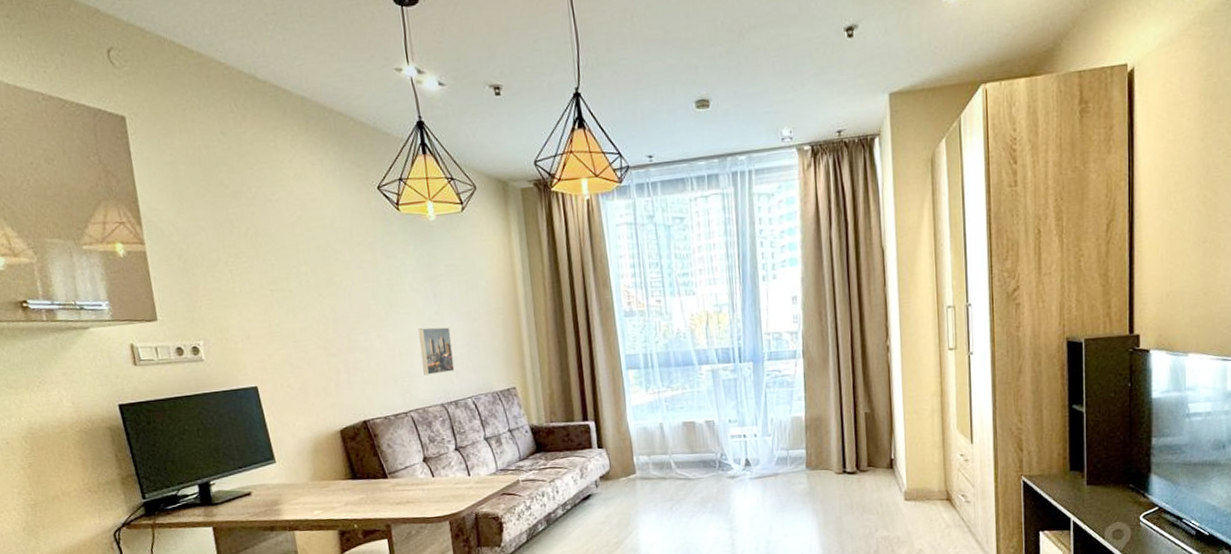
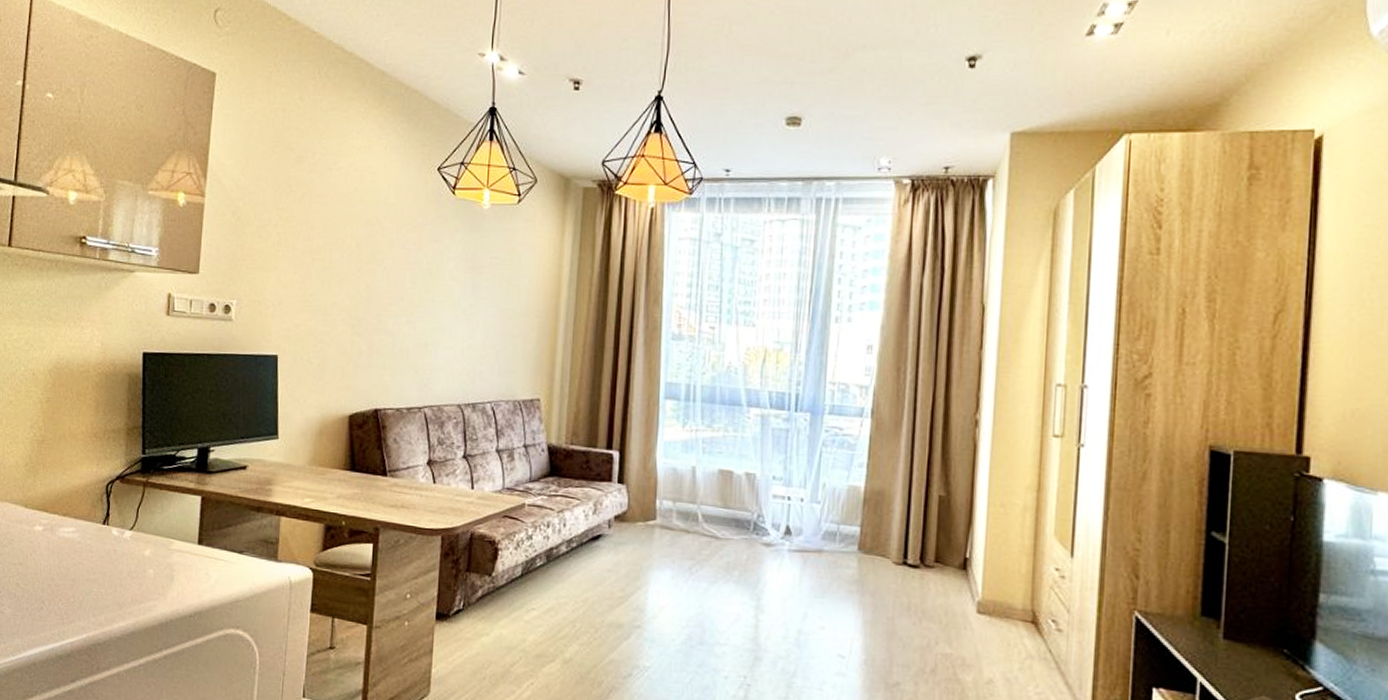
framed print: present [418,327,455,375] -> none [446,320,483,372]

